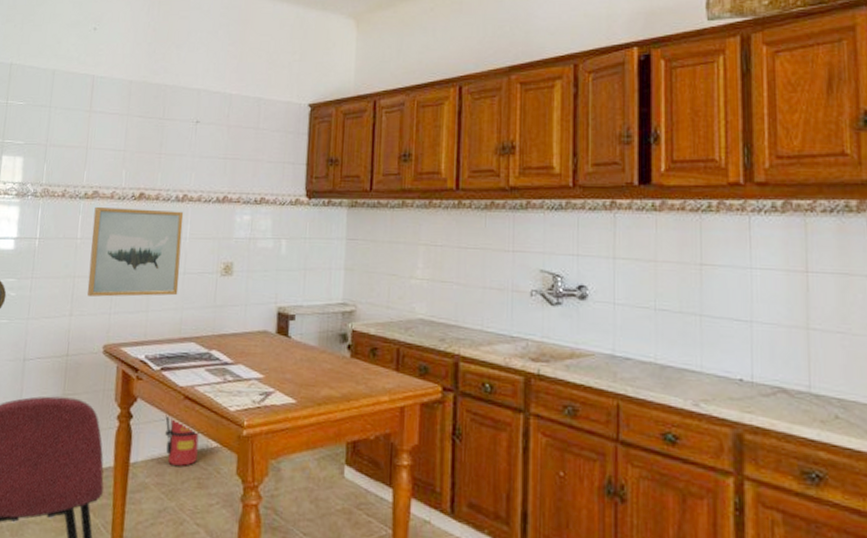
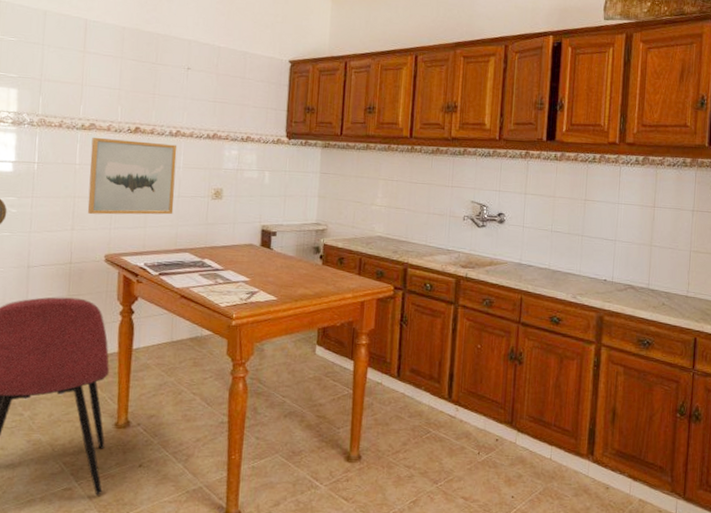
fire extinguisher: present [165,414,199,466] -> none [164,309,194,350]

